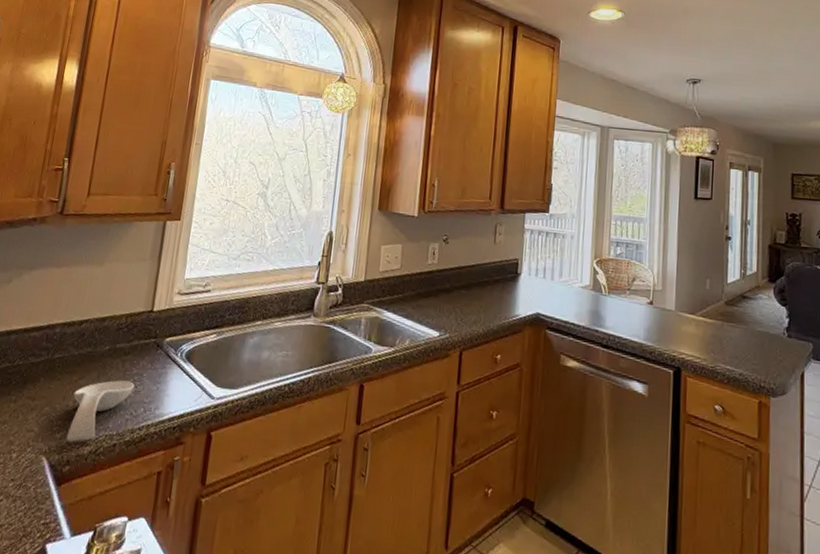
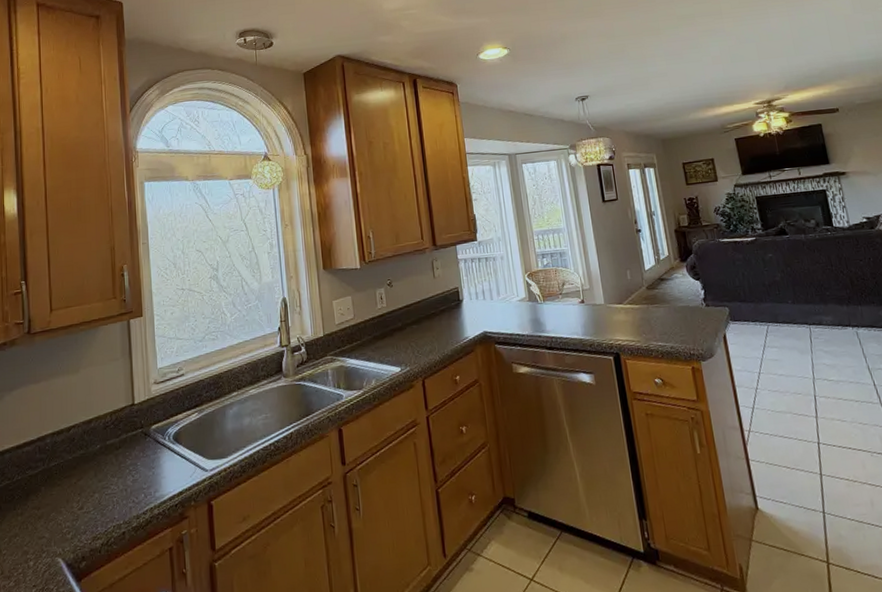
spoon rest: present [66,380,135,442] -> none [76,472,132,540]

